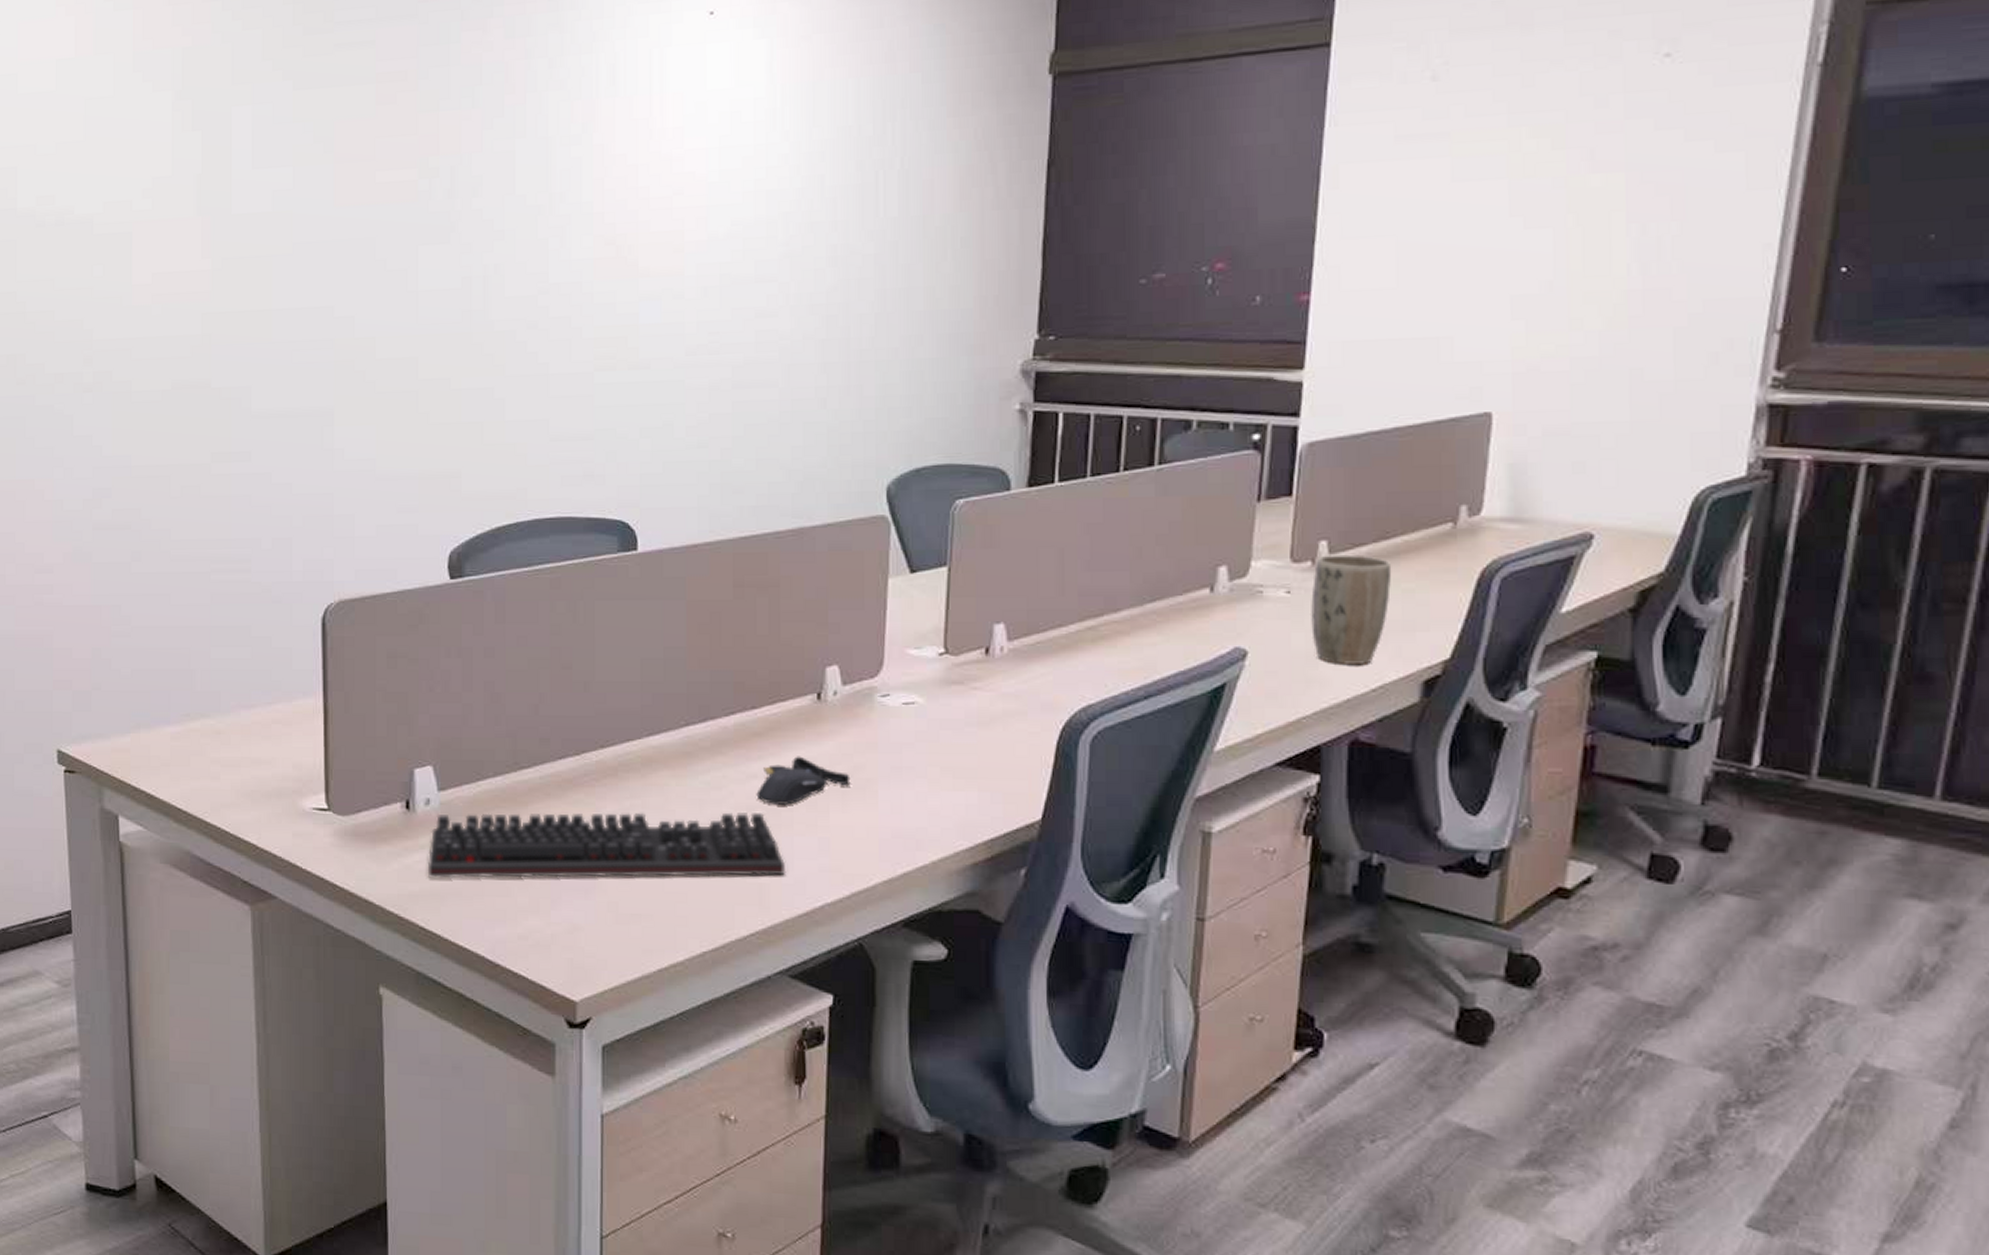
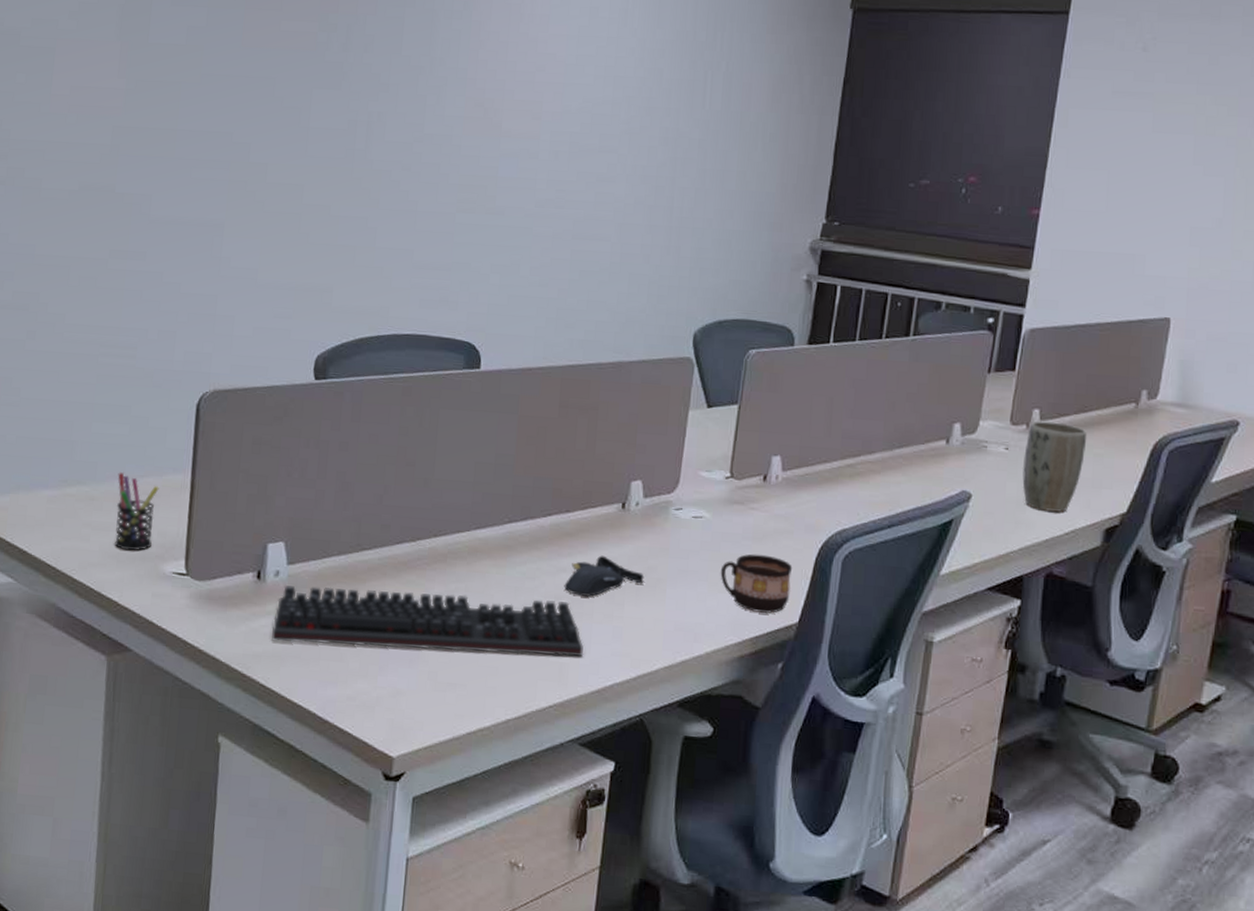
pen holder: none [243,701,290,787] -> present [114,472,159,551]
cup: none [941,742,1030,811] -> present [720,553,793,614]

